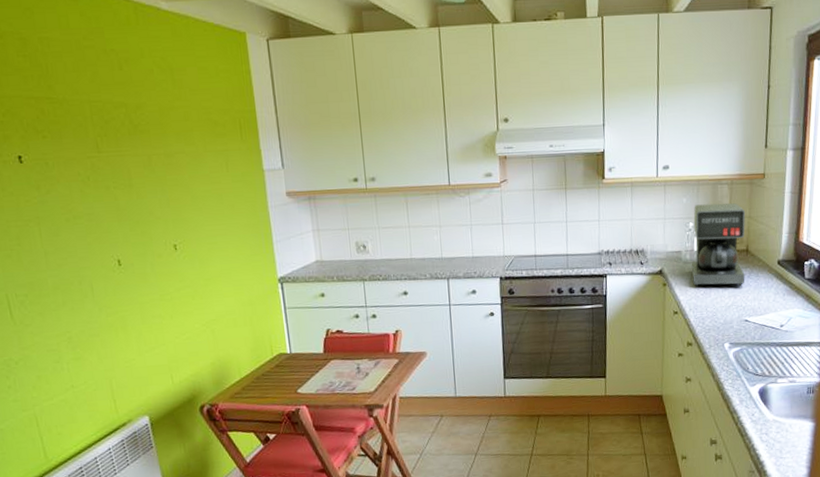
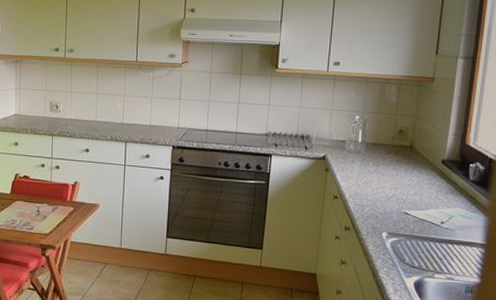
coffee maker: present [691,203,746,287] -> none [354,100,413,180]

